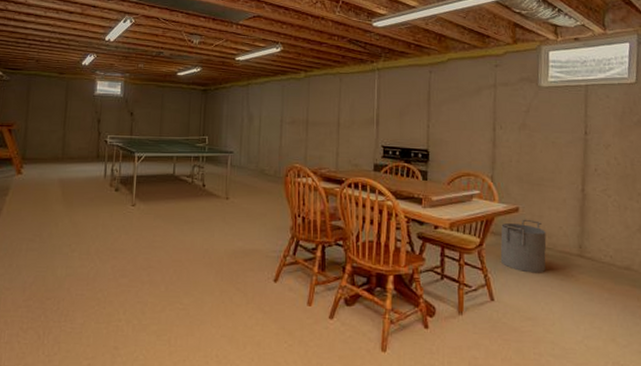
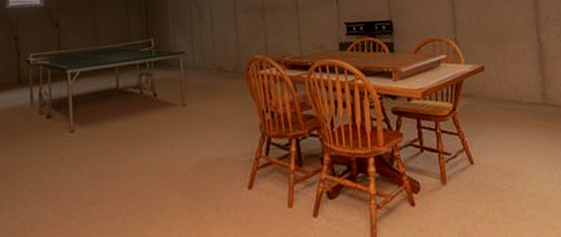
bucket: present [500,219,547,273] -> none [470,76,517,130]

